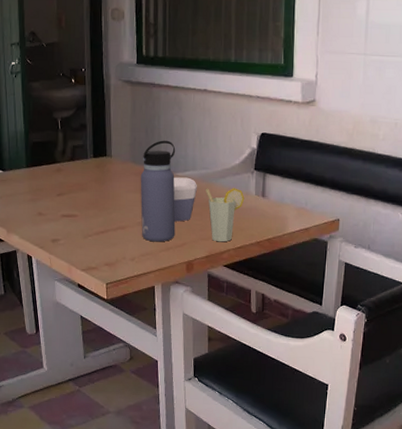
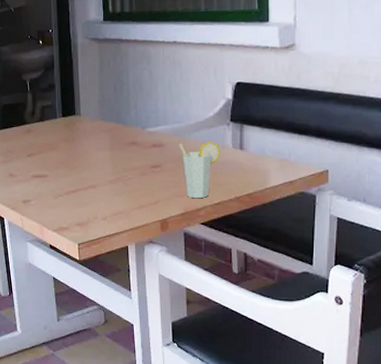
water bottle: present [140,140,176,242] -> none [110,96,148,200]
bowl: present [173,177,198,222] -> none [145,132,170,179]

